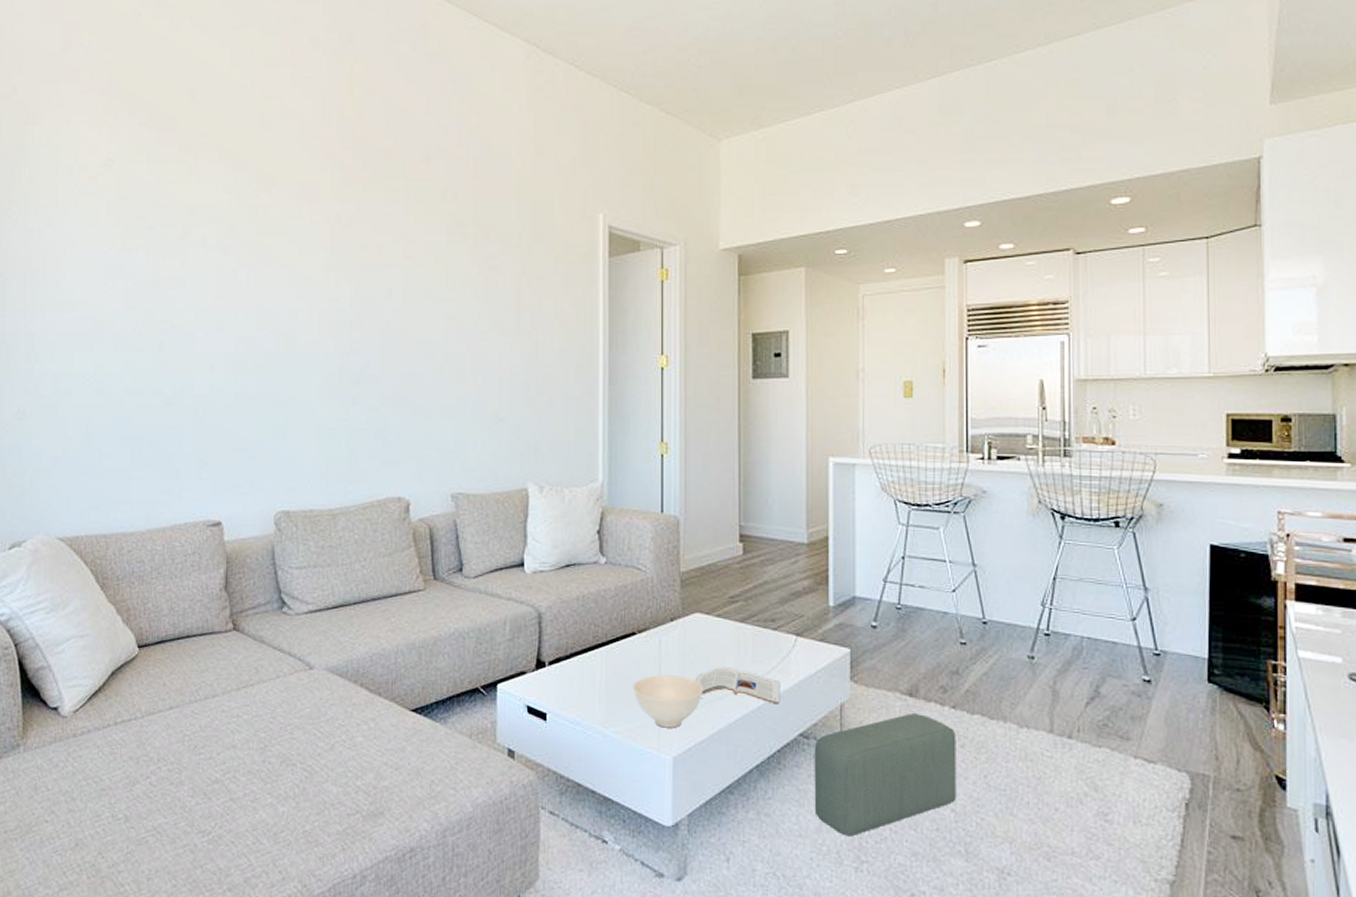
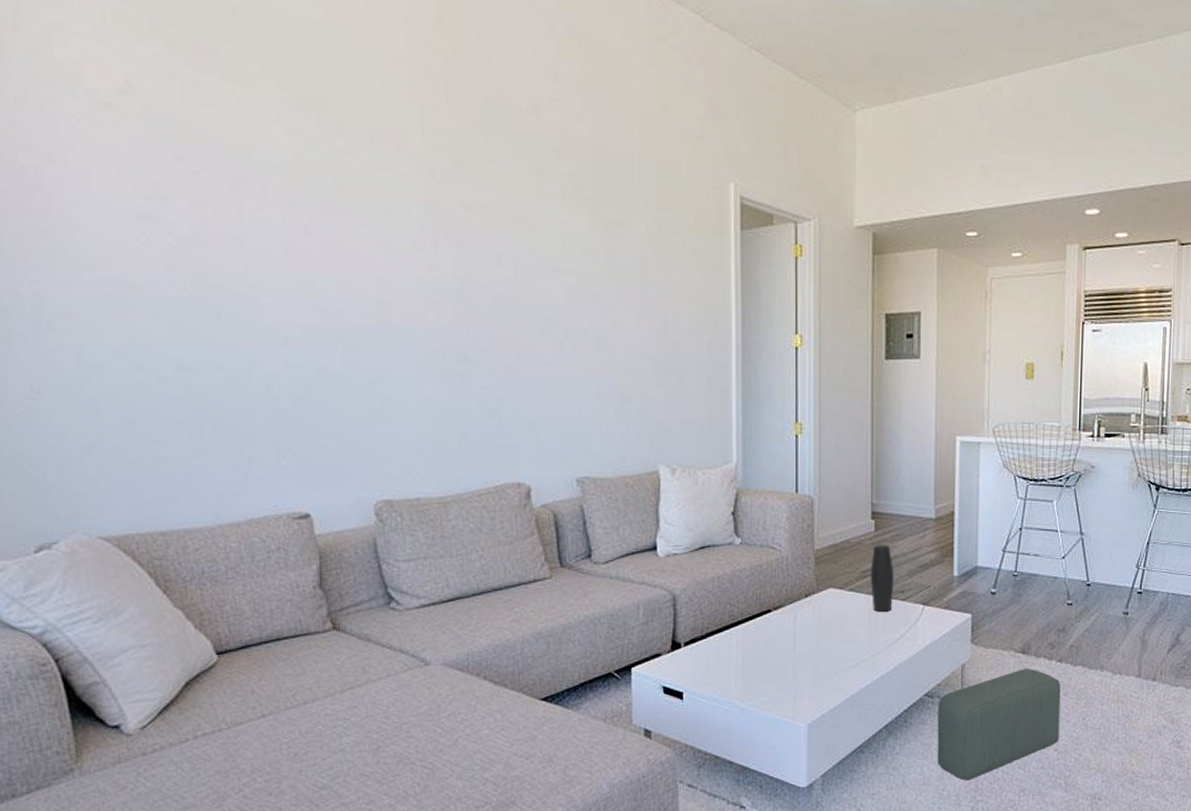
bowl: present [632,675,704,728] -> none [768,648,837,698]
magazine: present [696,667,781,705] -> none [829,637,908,669]
vase: none [739,569,765,641] -> present [870,545,895,612]

